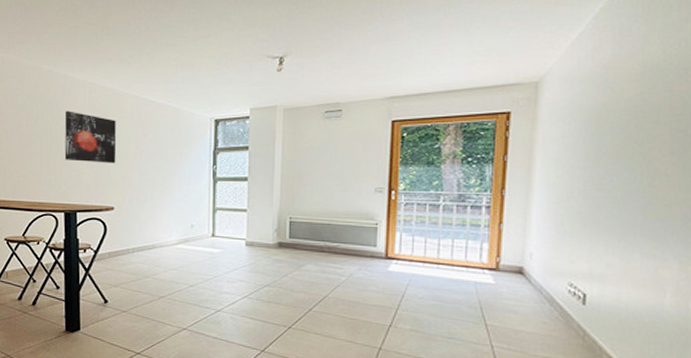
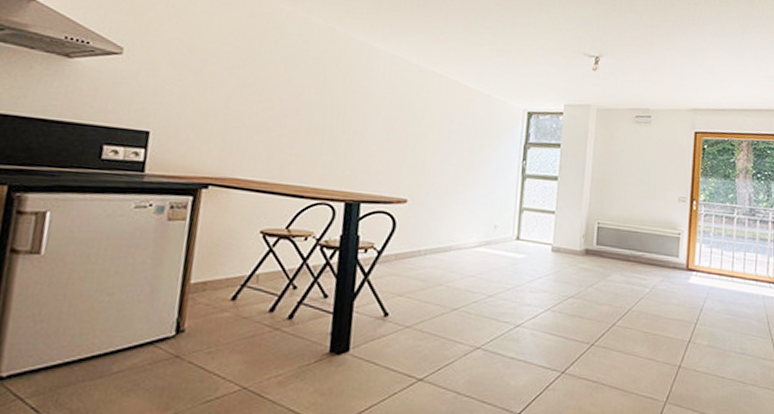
wall art: present [64,111,117,163] -> none [352,82,419,149]

